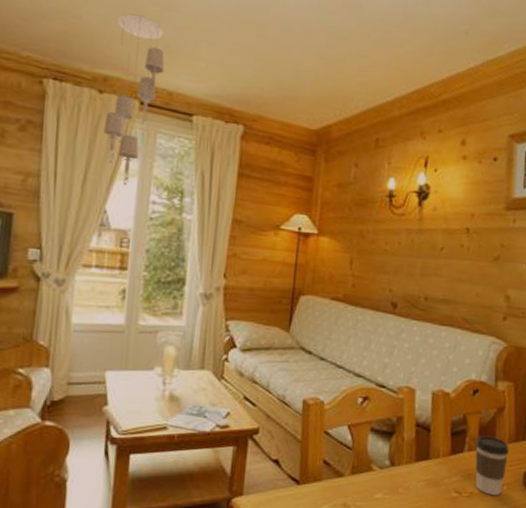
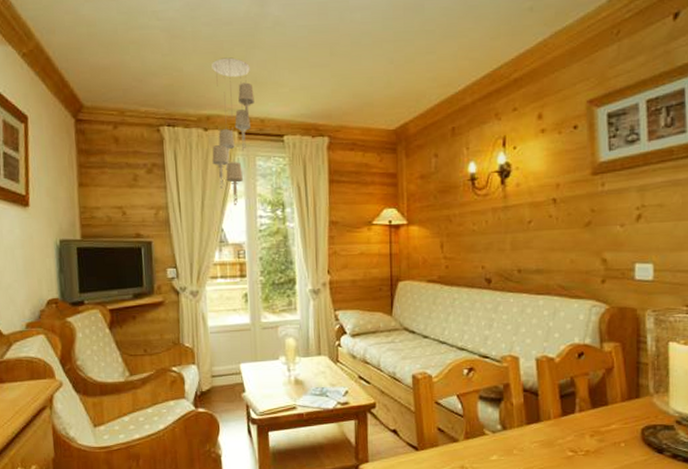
coffee cup: present [475,435,509,495] -> none [586,396,623,453]

